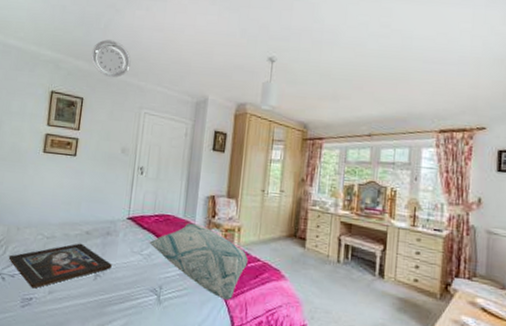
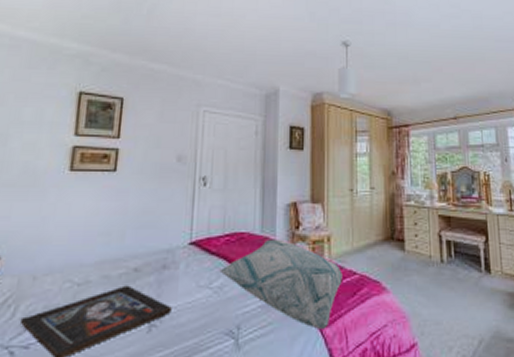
ceiling light: present [91,39,131,77] -> none [131,27,183,71]

